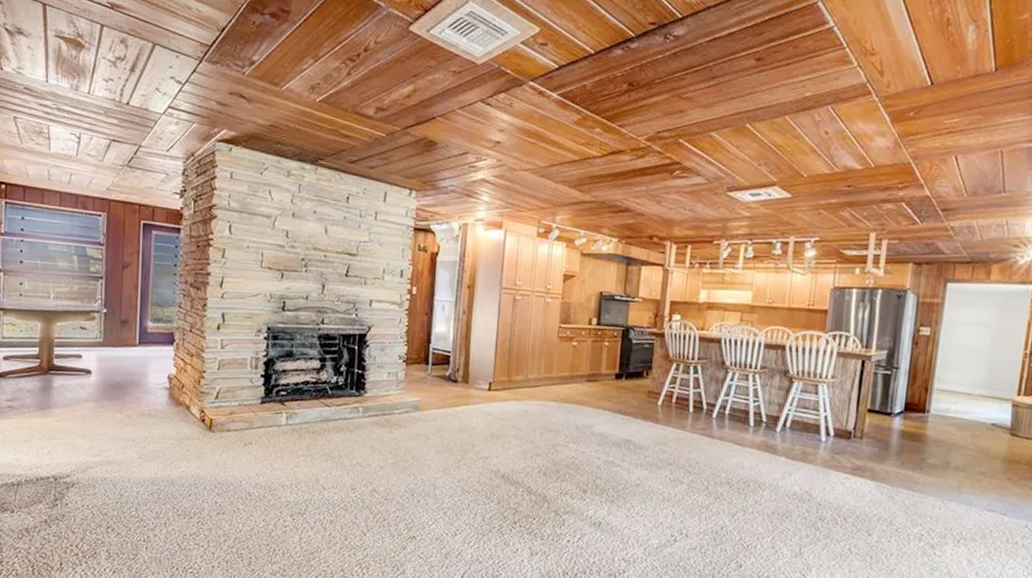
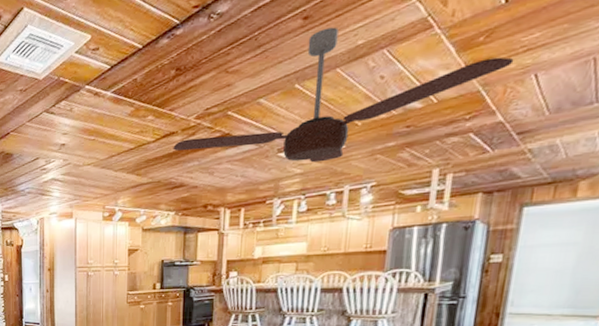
ceiling fan: none [620,73,939,209] -> present [173,27,514,163]

